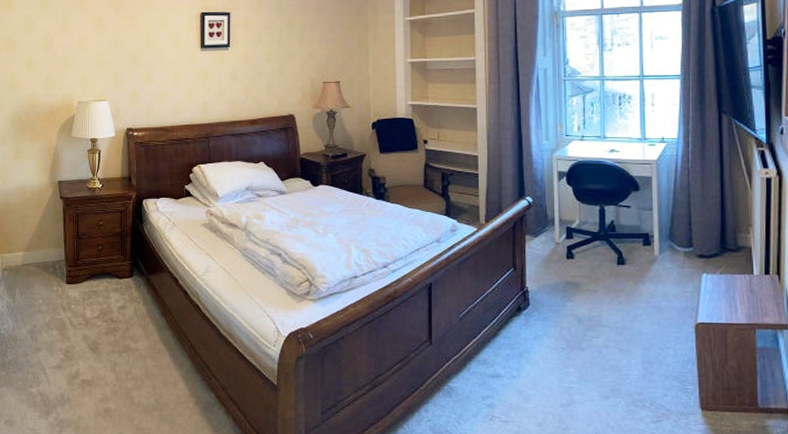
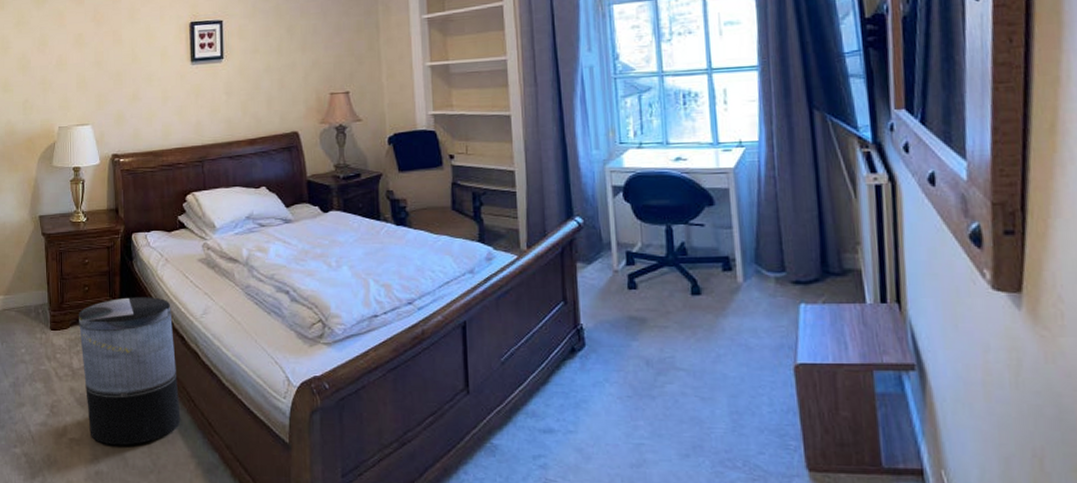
trash can: none [93,256,182,387] -> present [79,297,181,446]

